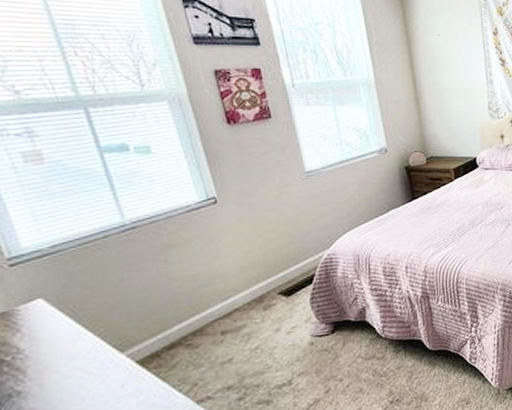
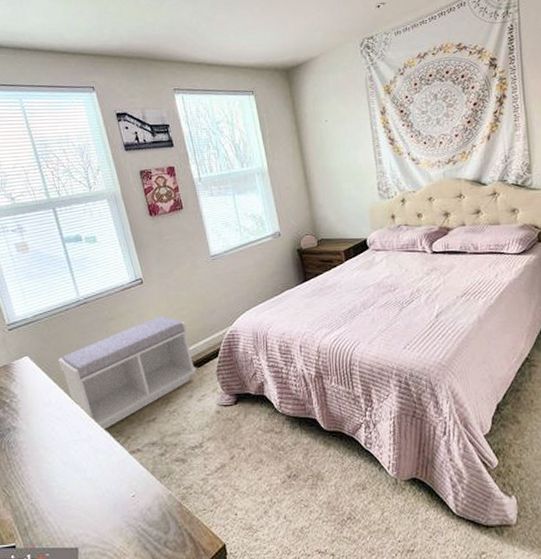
bench: none [92,241,286,382] -> present [58,316,197,431]

